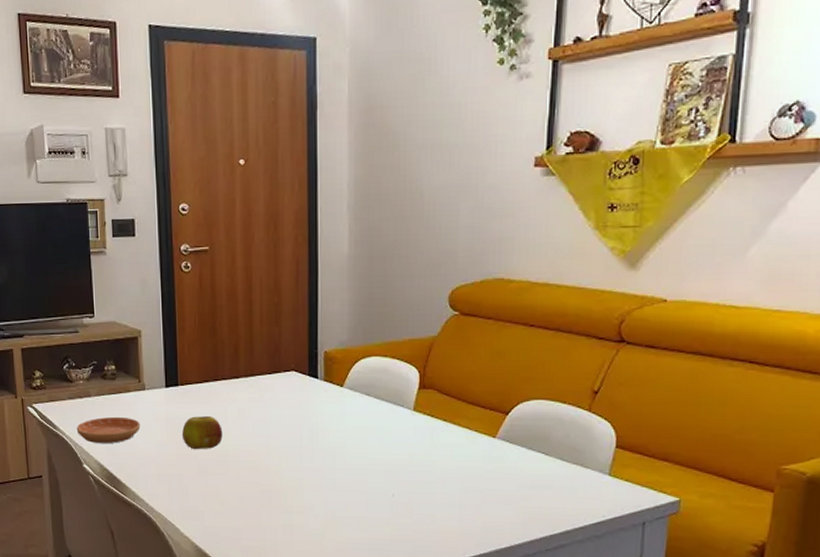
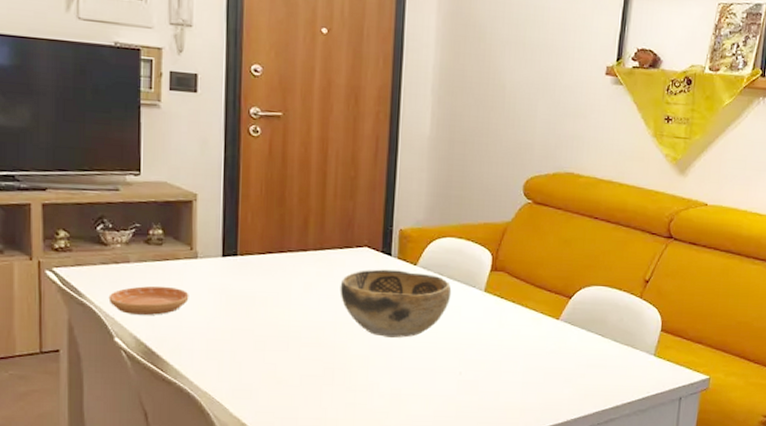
fruit: present [181,416,223,450] -> none [237,289,285,325]
decorative bowl: none [271,392,380,460] -> present [340,269,452,338]

